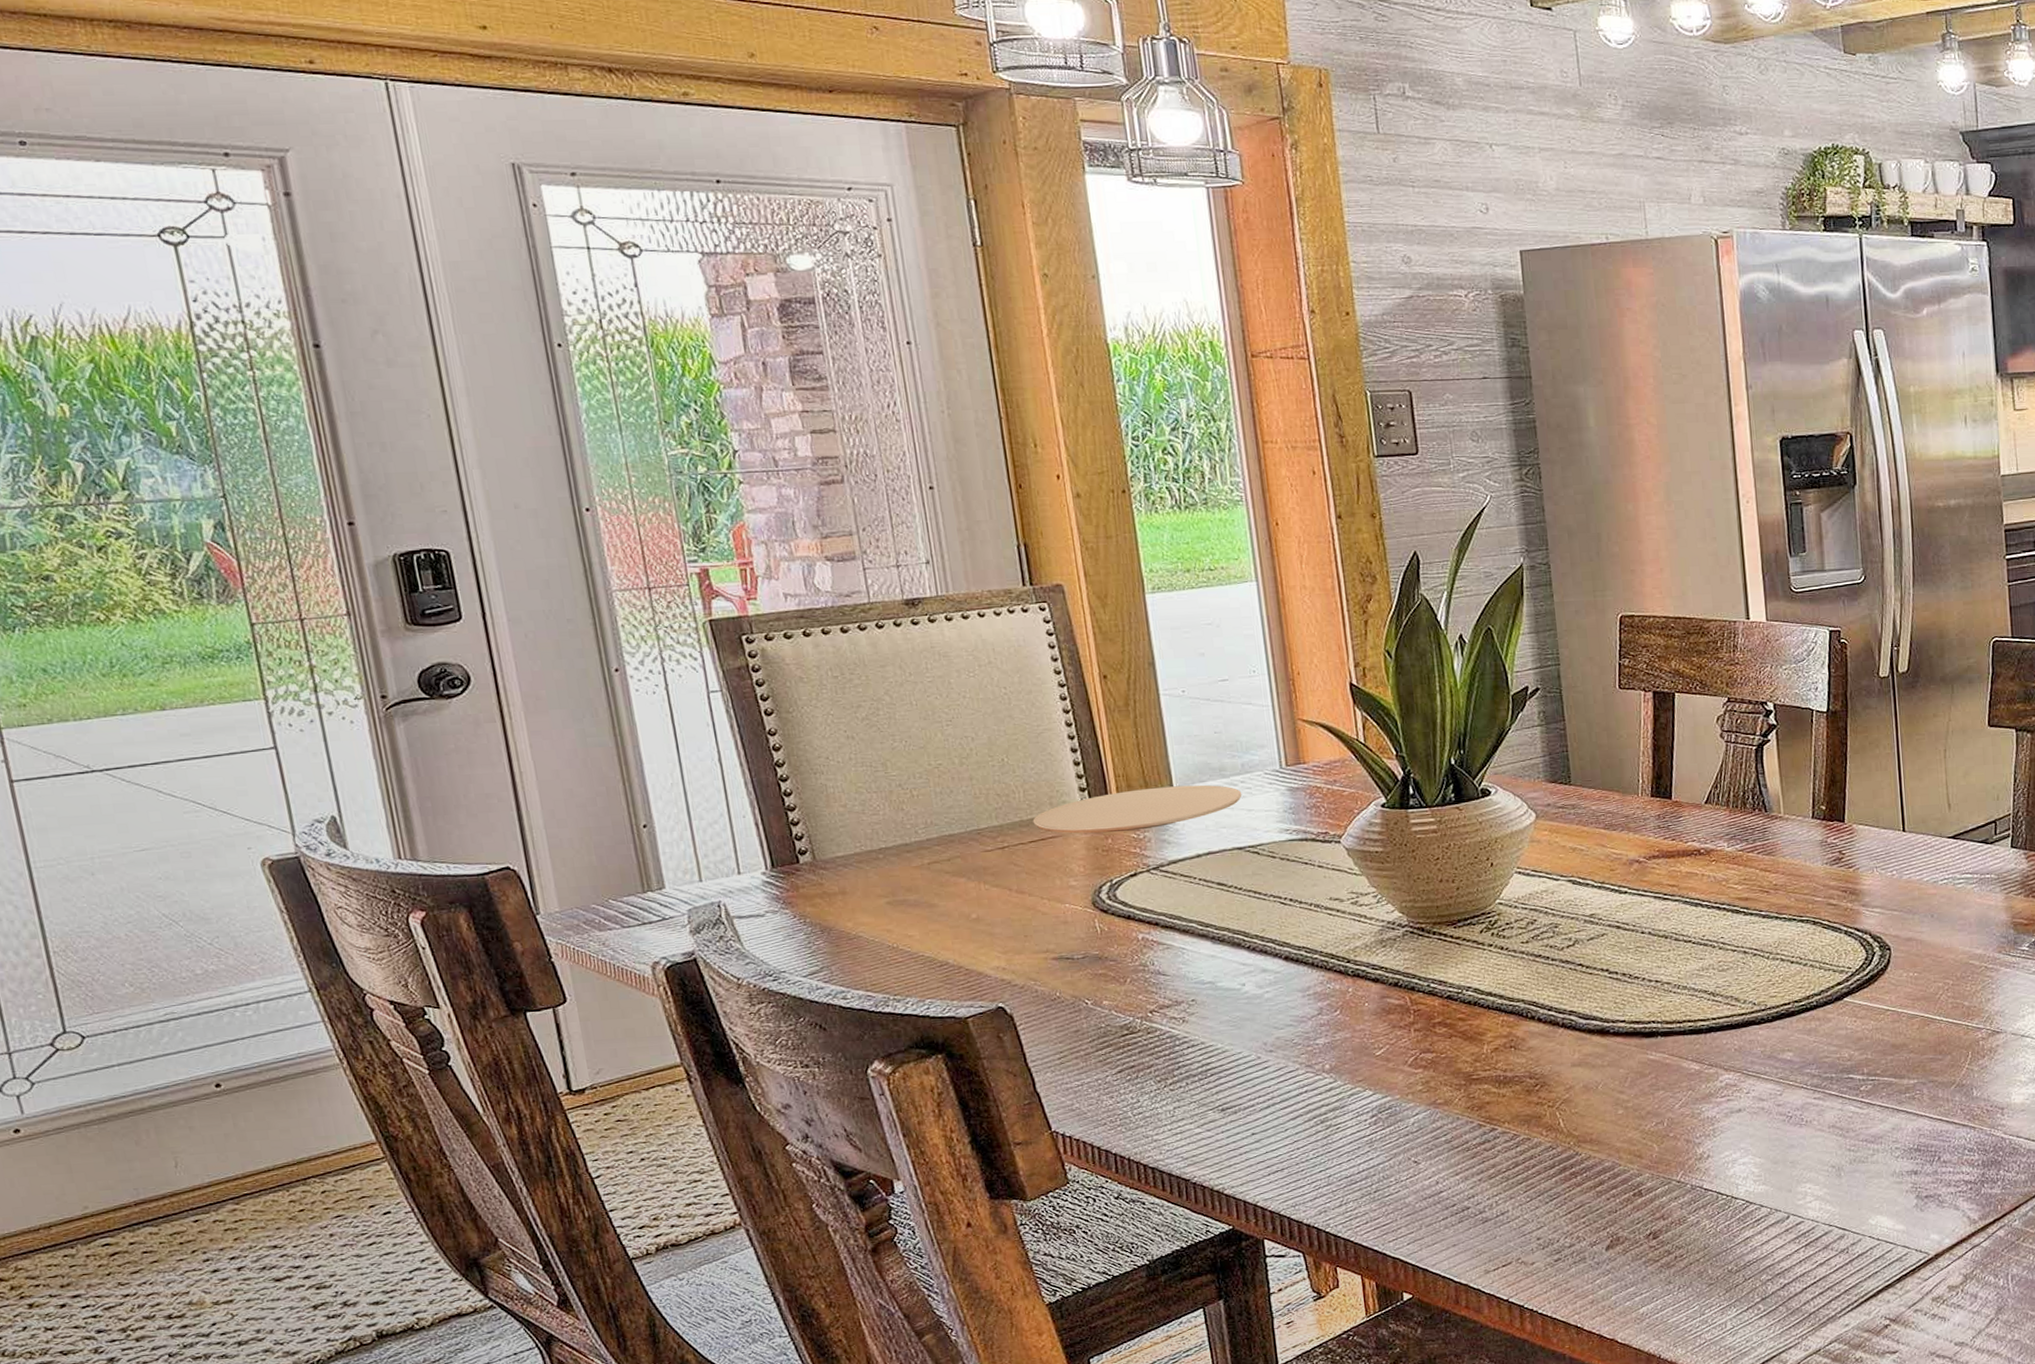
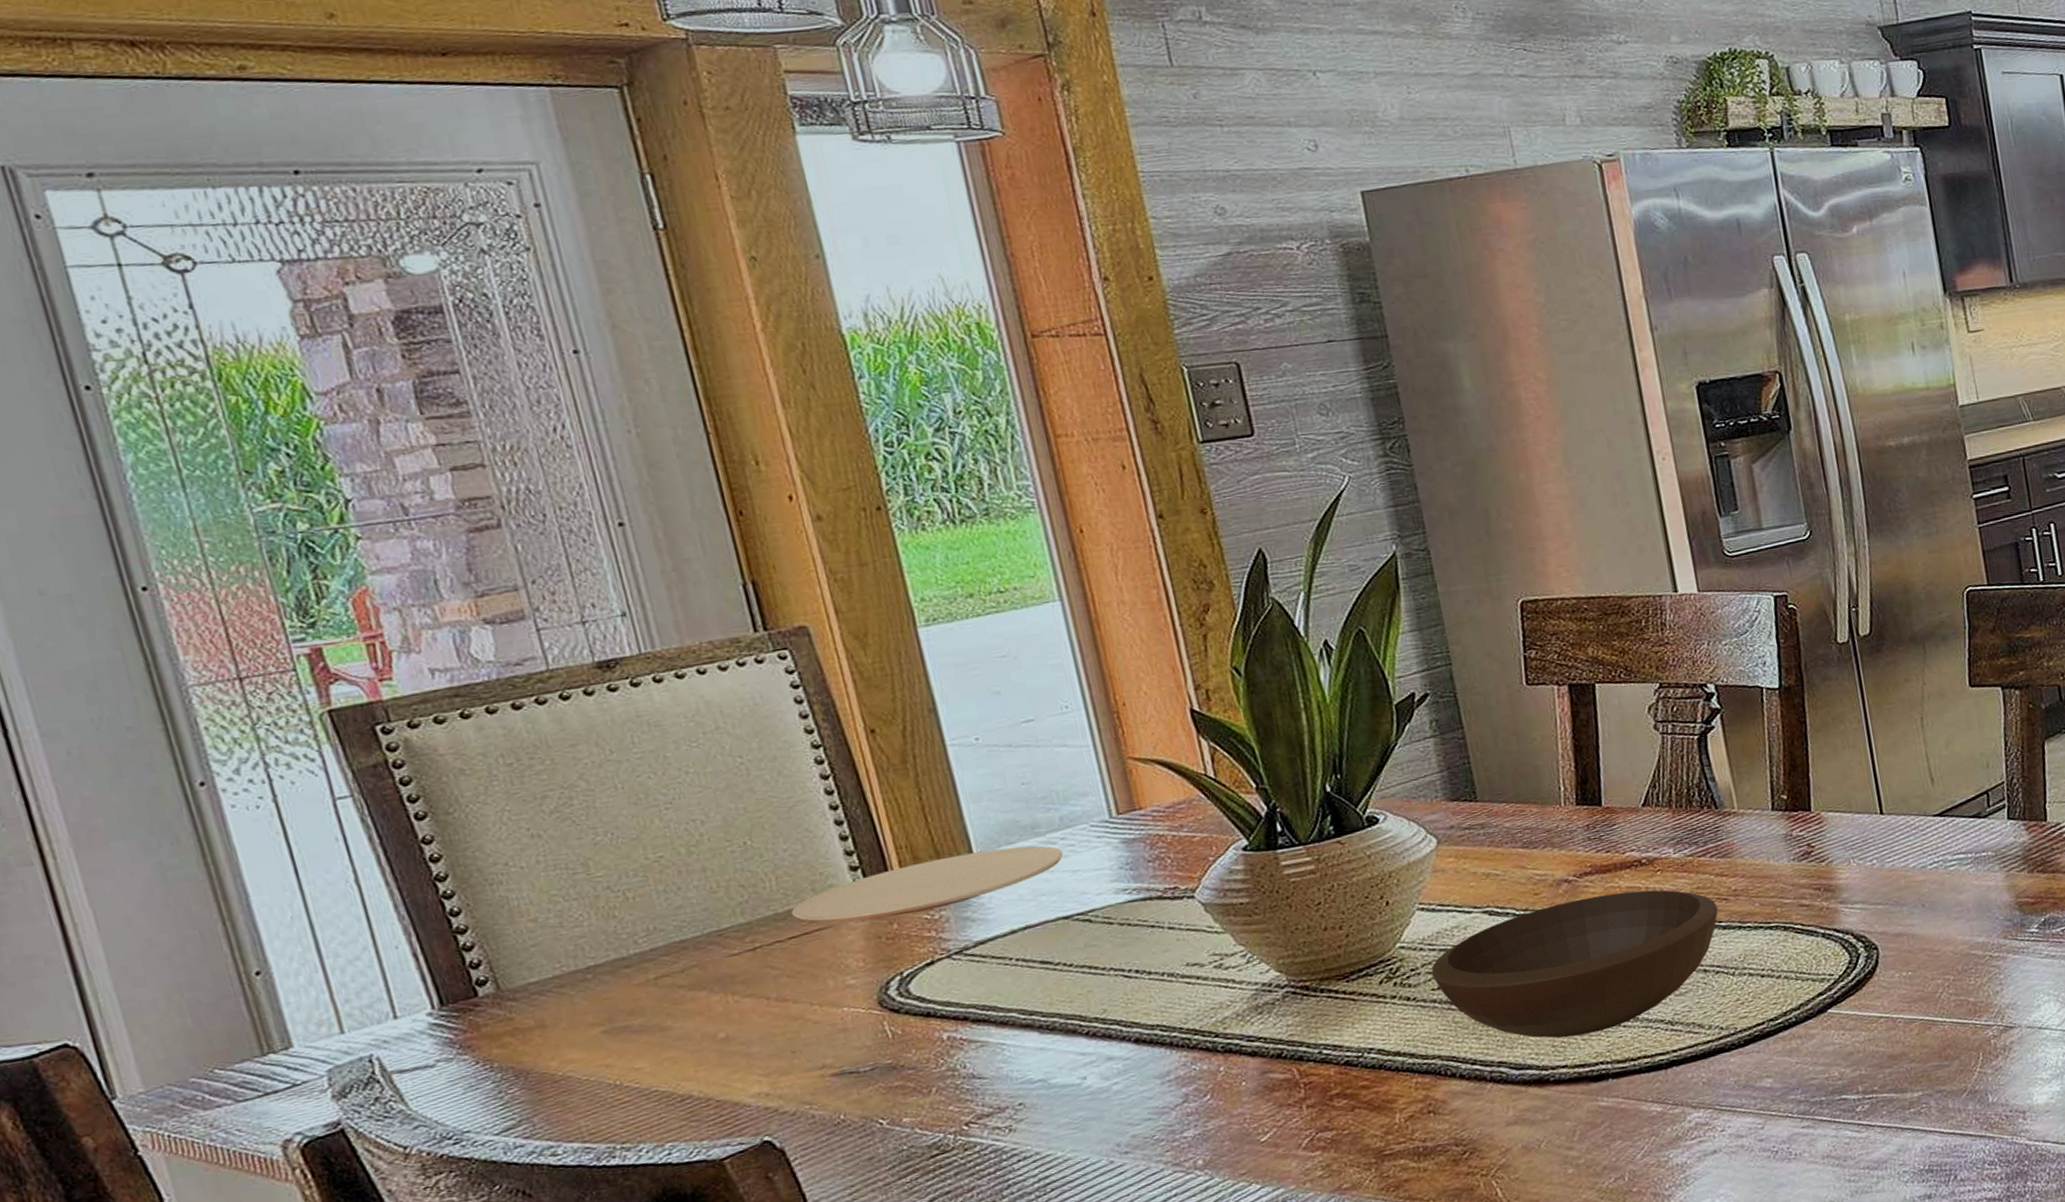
bowl: none [1522,876,1760,997] -> present [1431,889,1719,1038]

